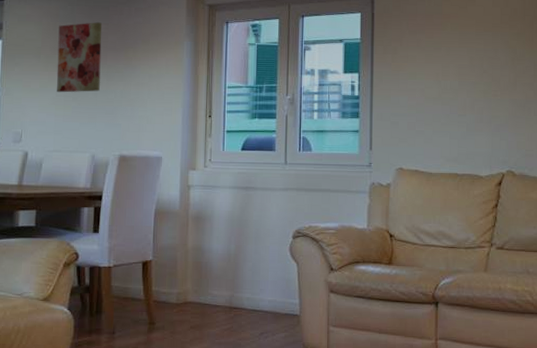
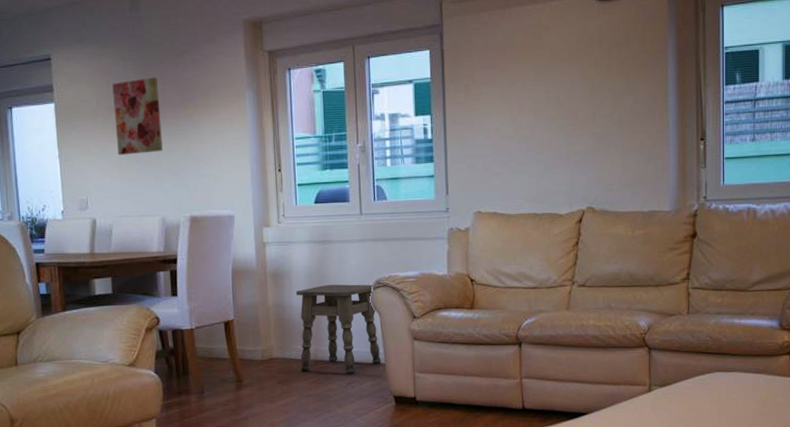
side table: none [214,230,296,325] -> present [295,284,381,375]

